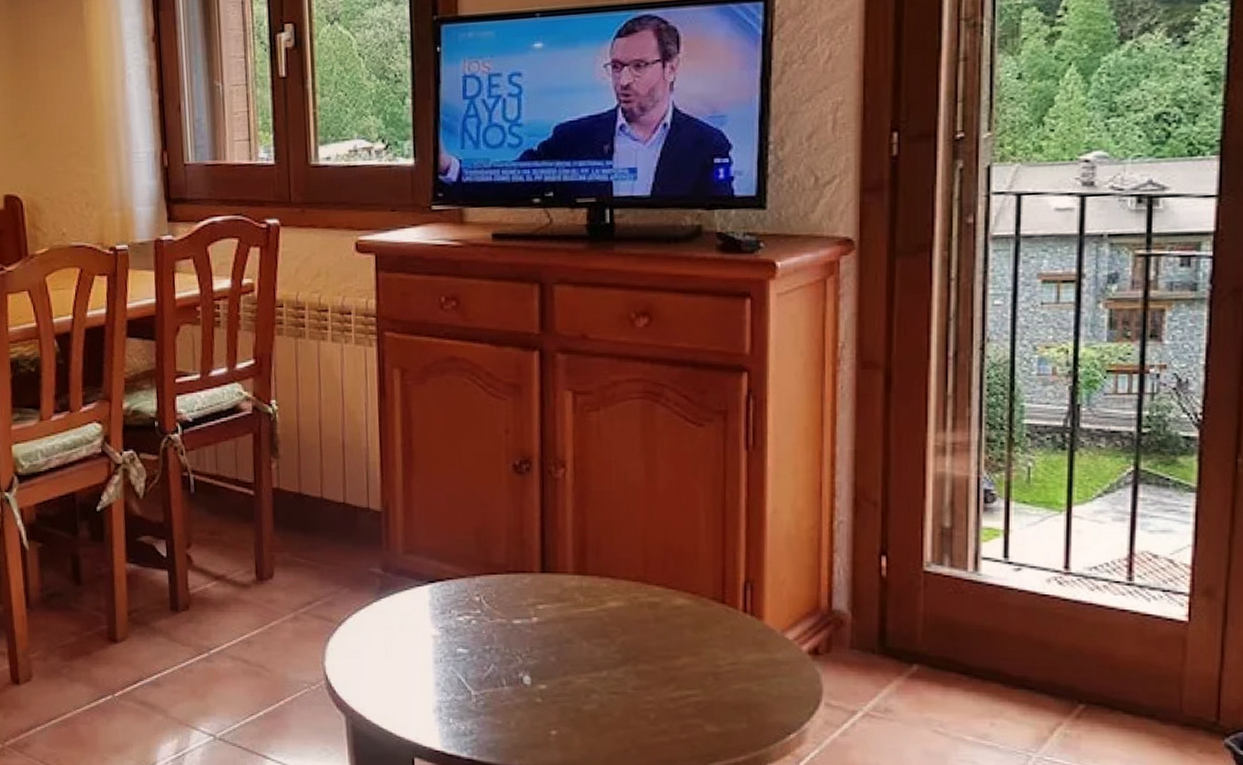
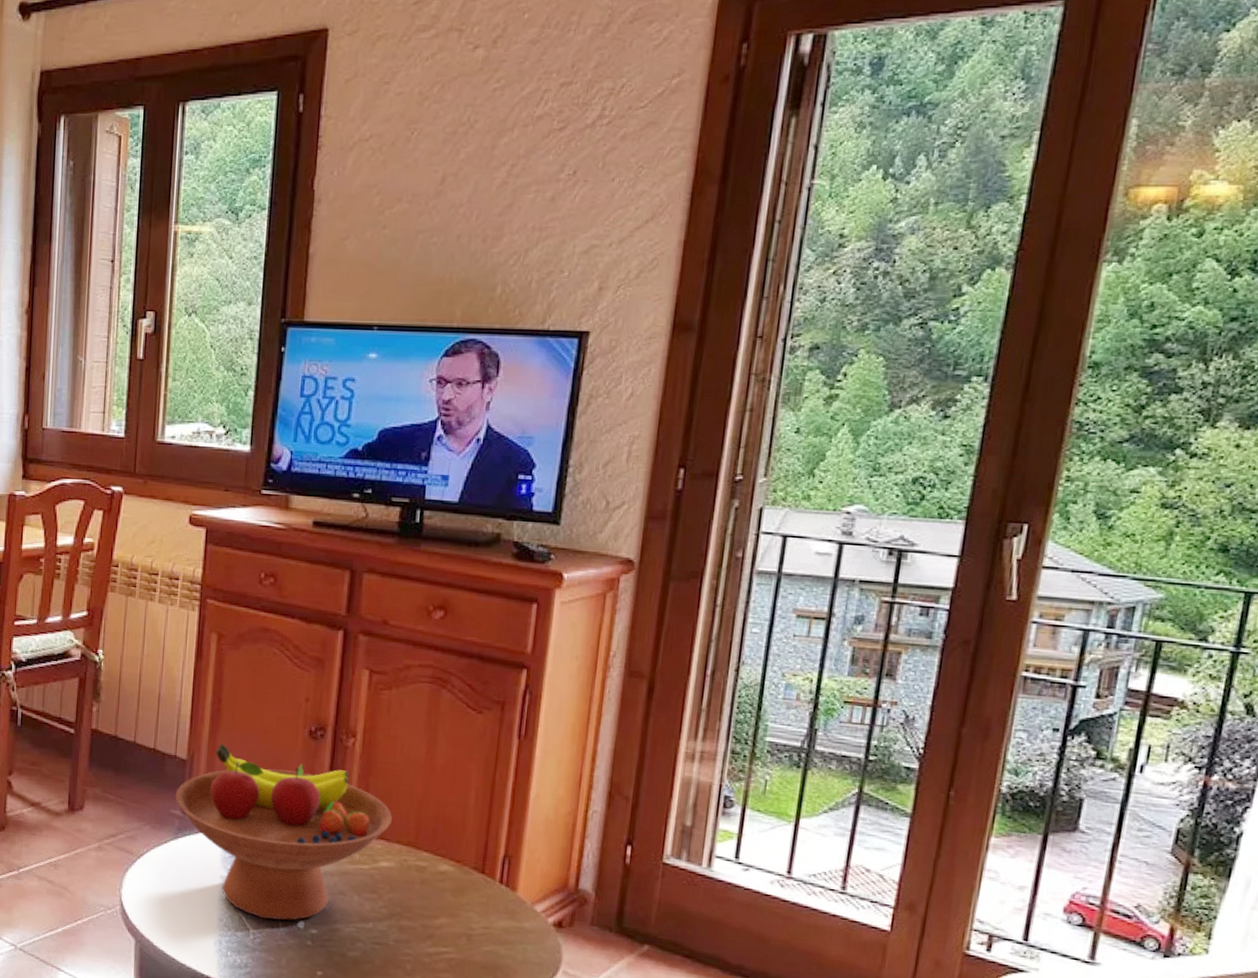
fruit bowl: none [373,490,615,679] -> present [175,744,392,921]

